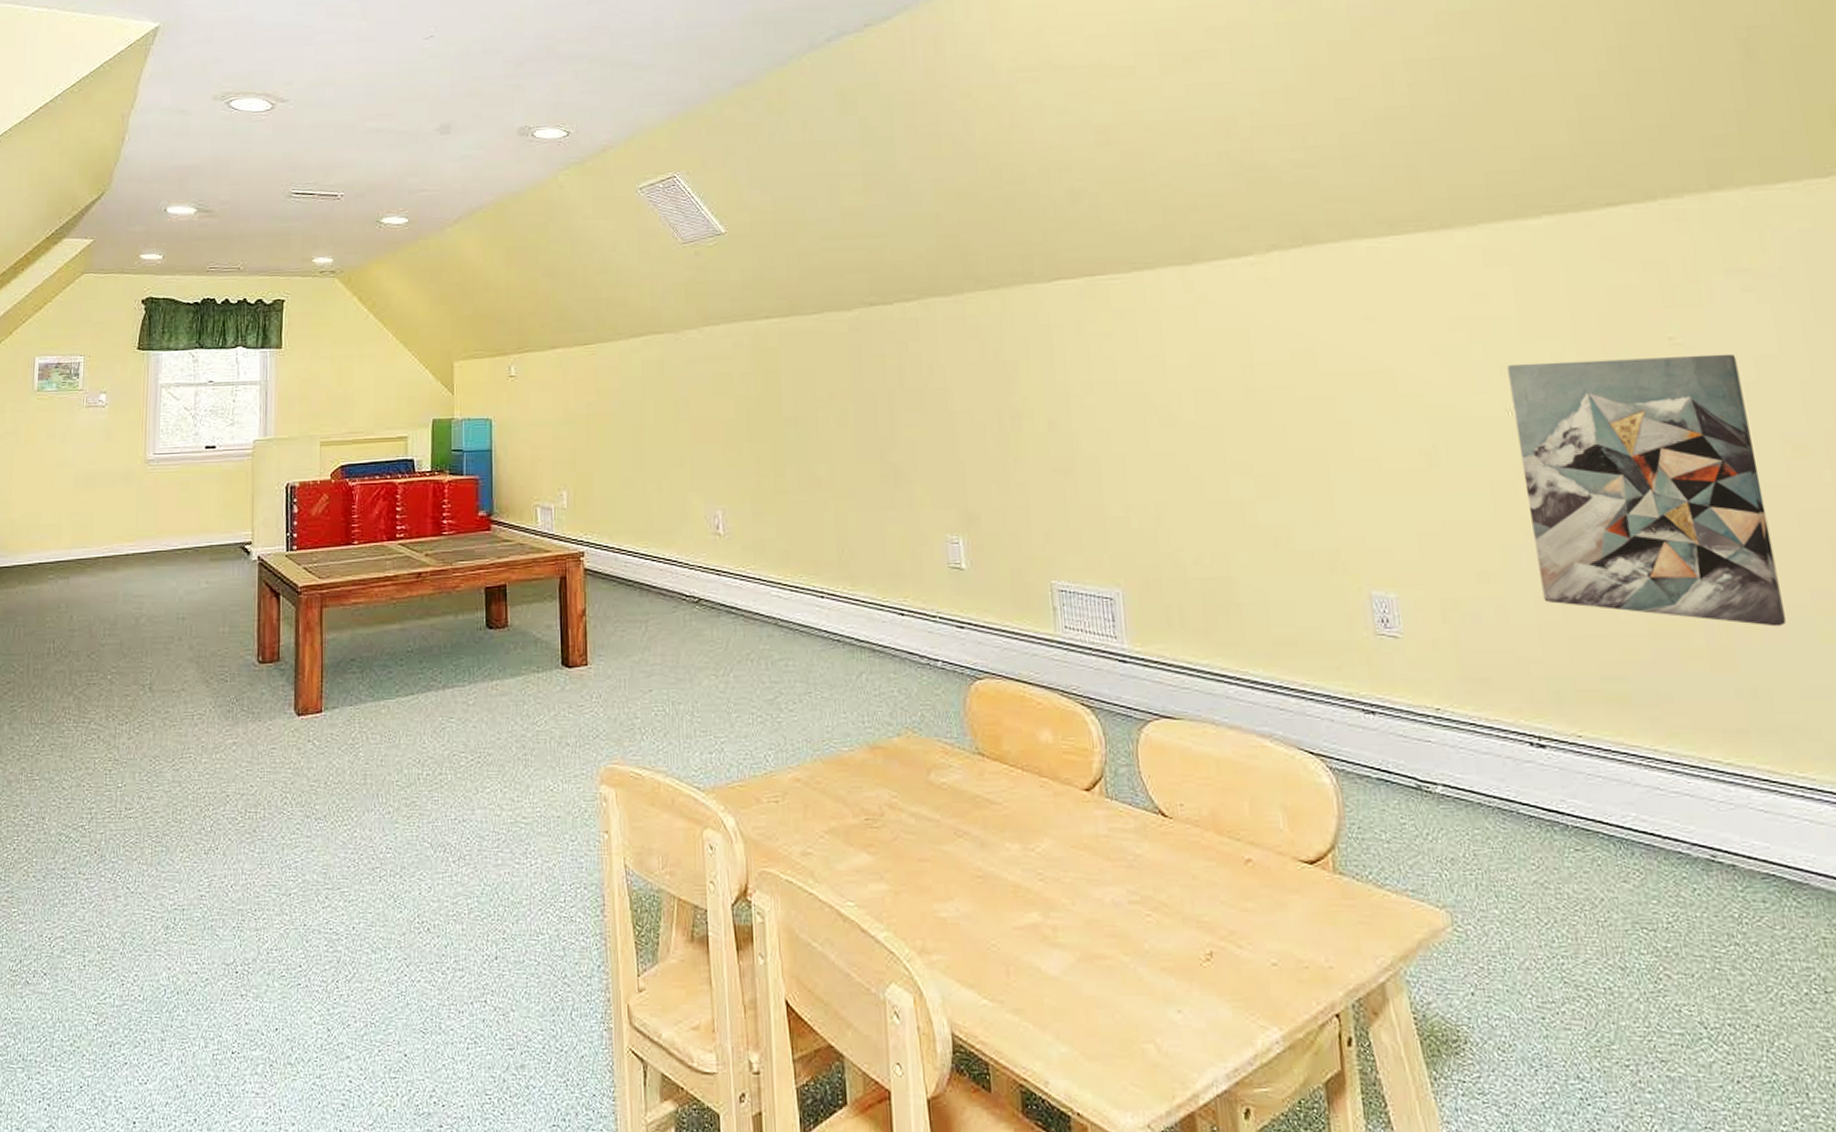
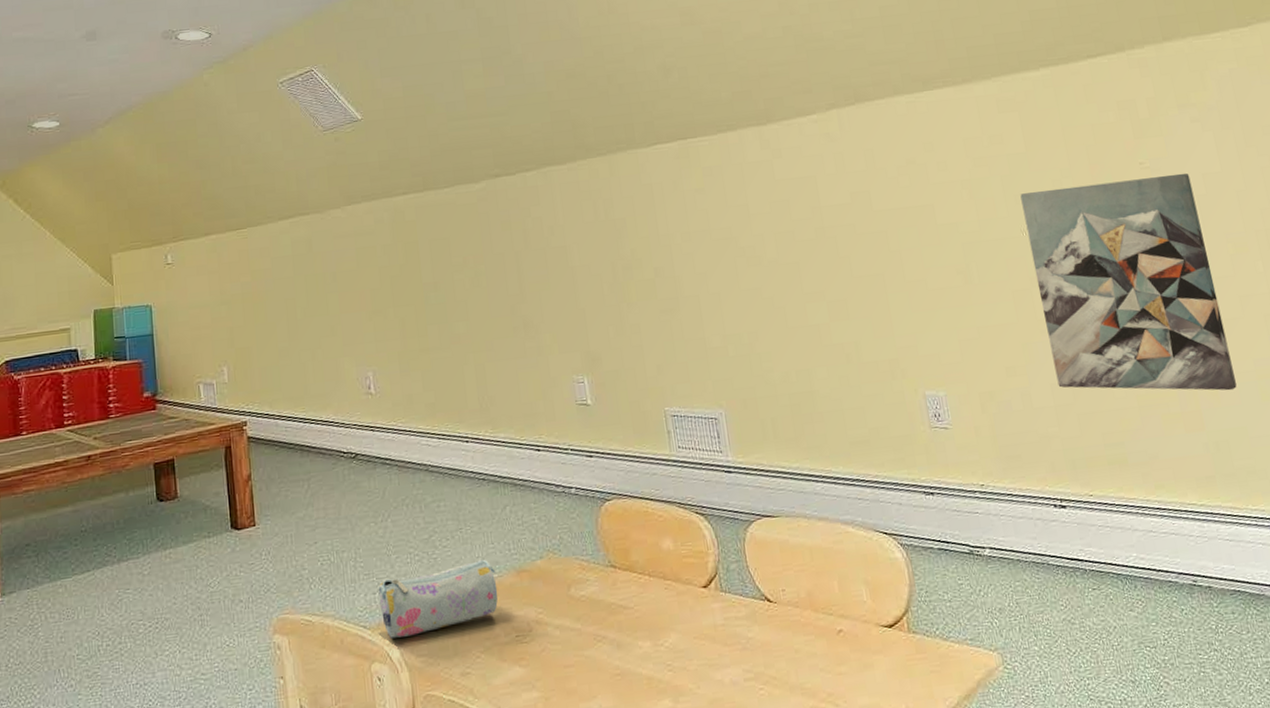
pencil case: none [715,729,848,804] -> present [378,559,499,638]

